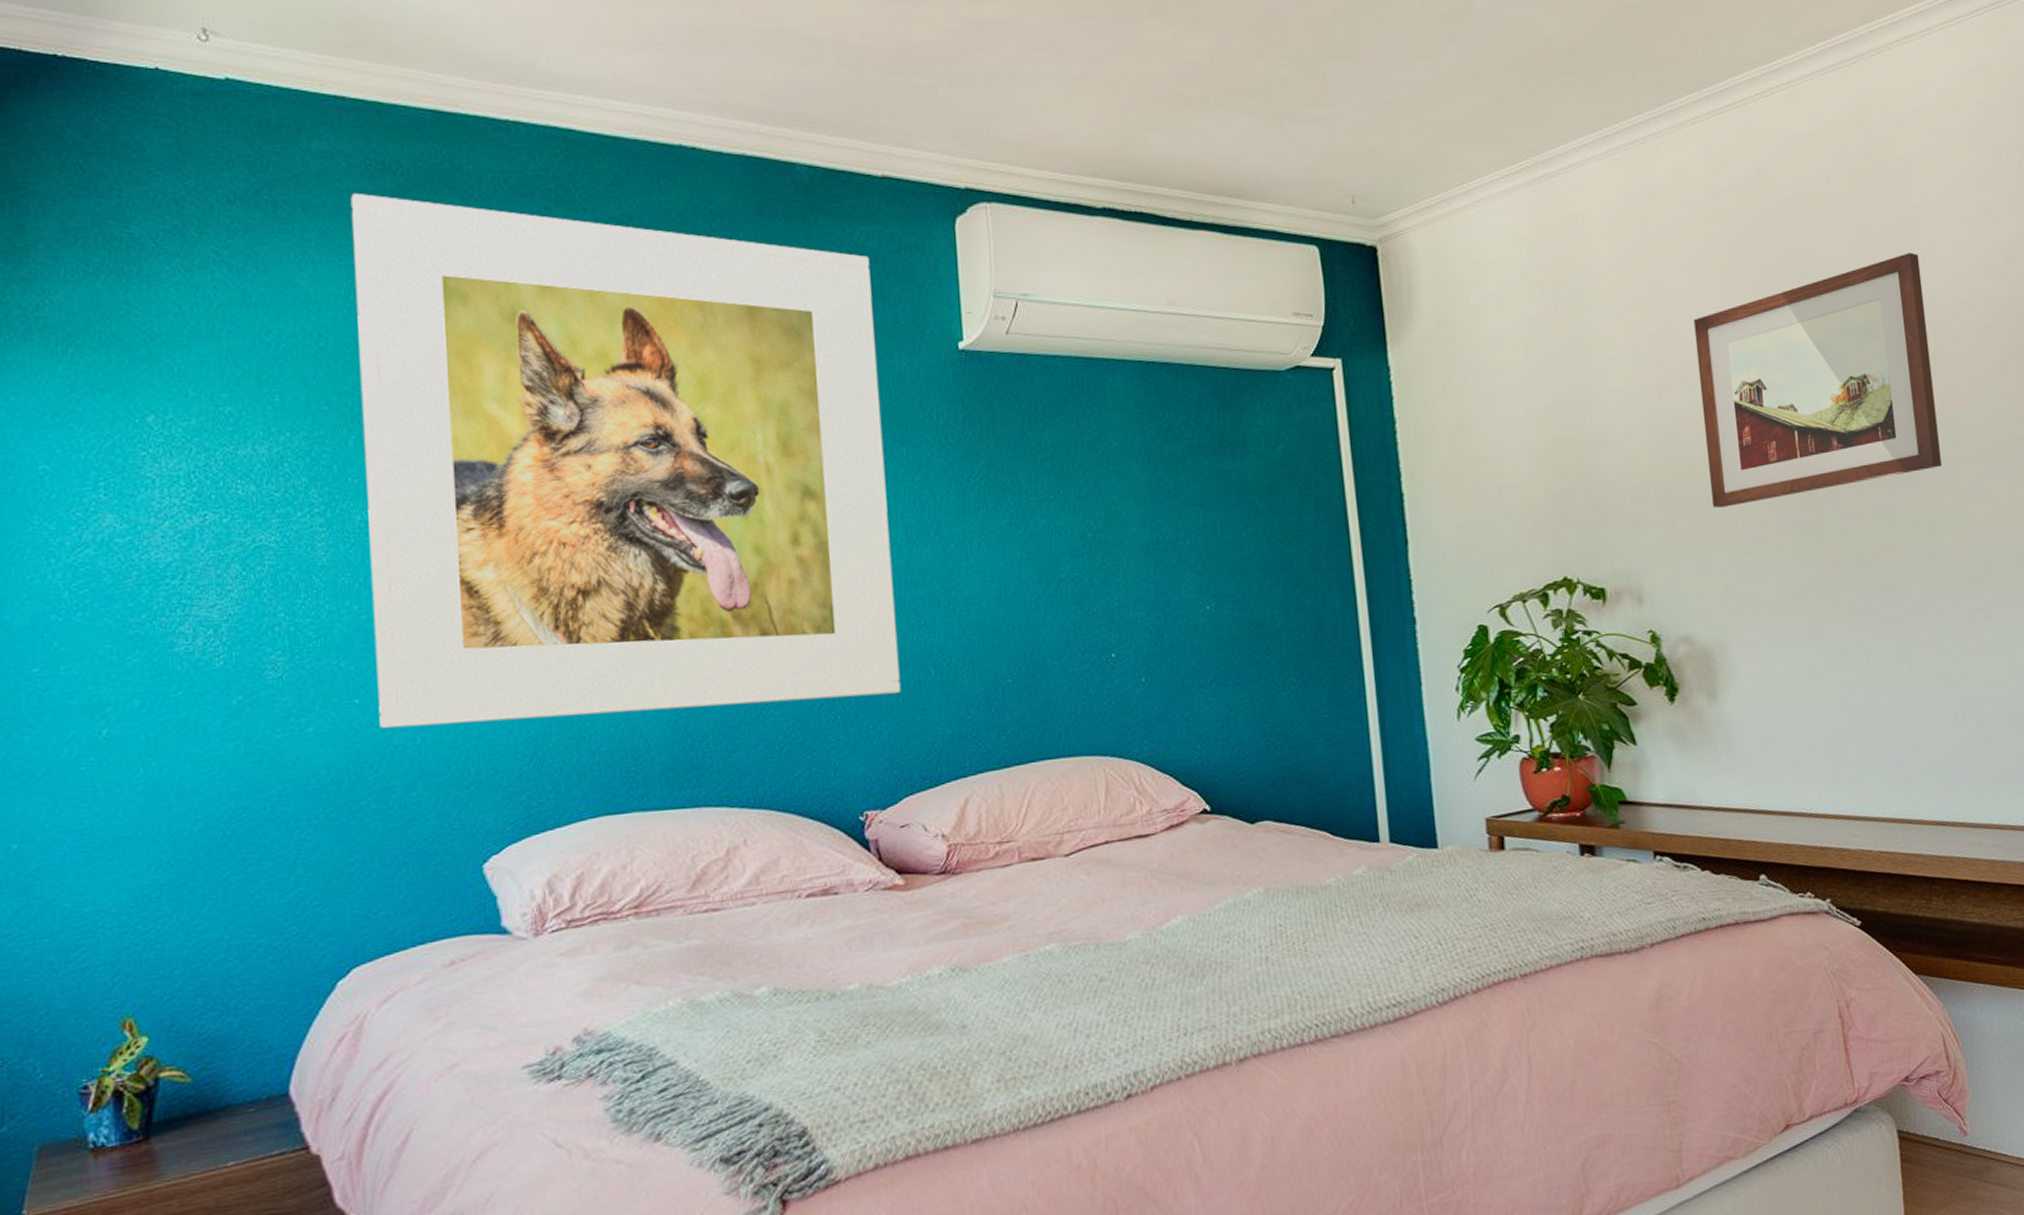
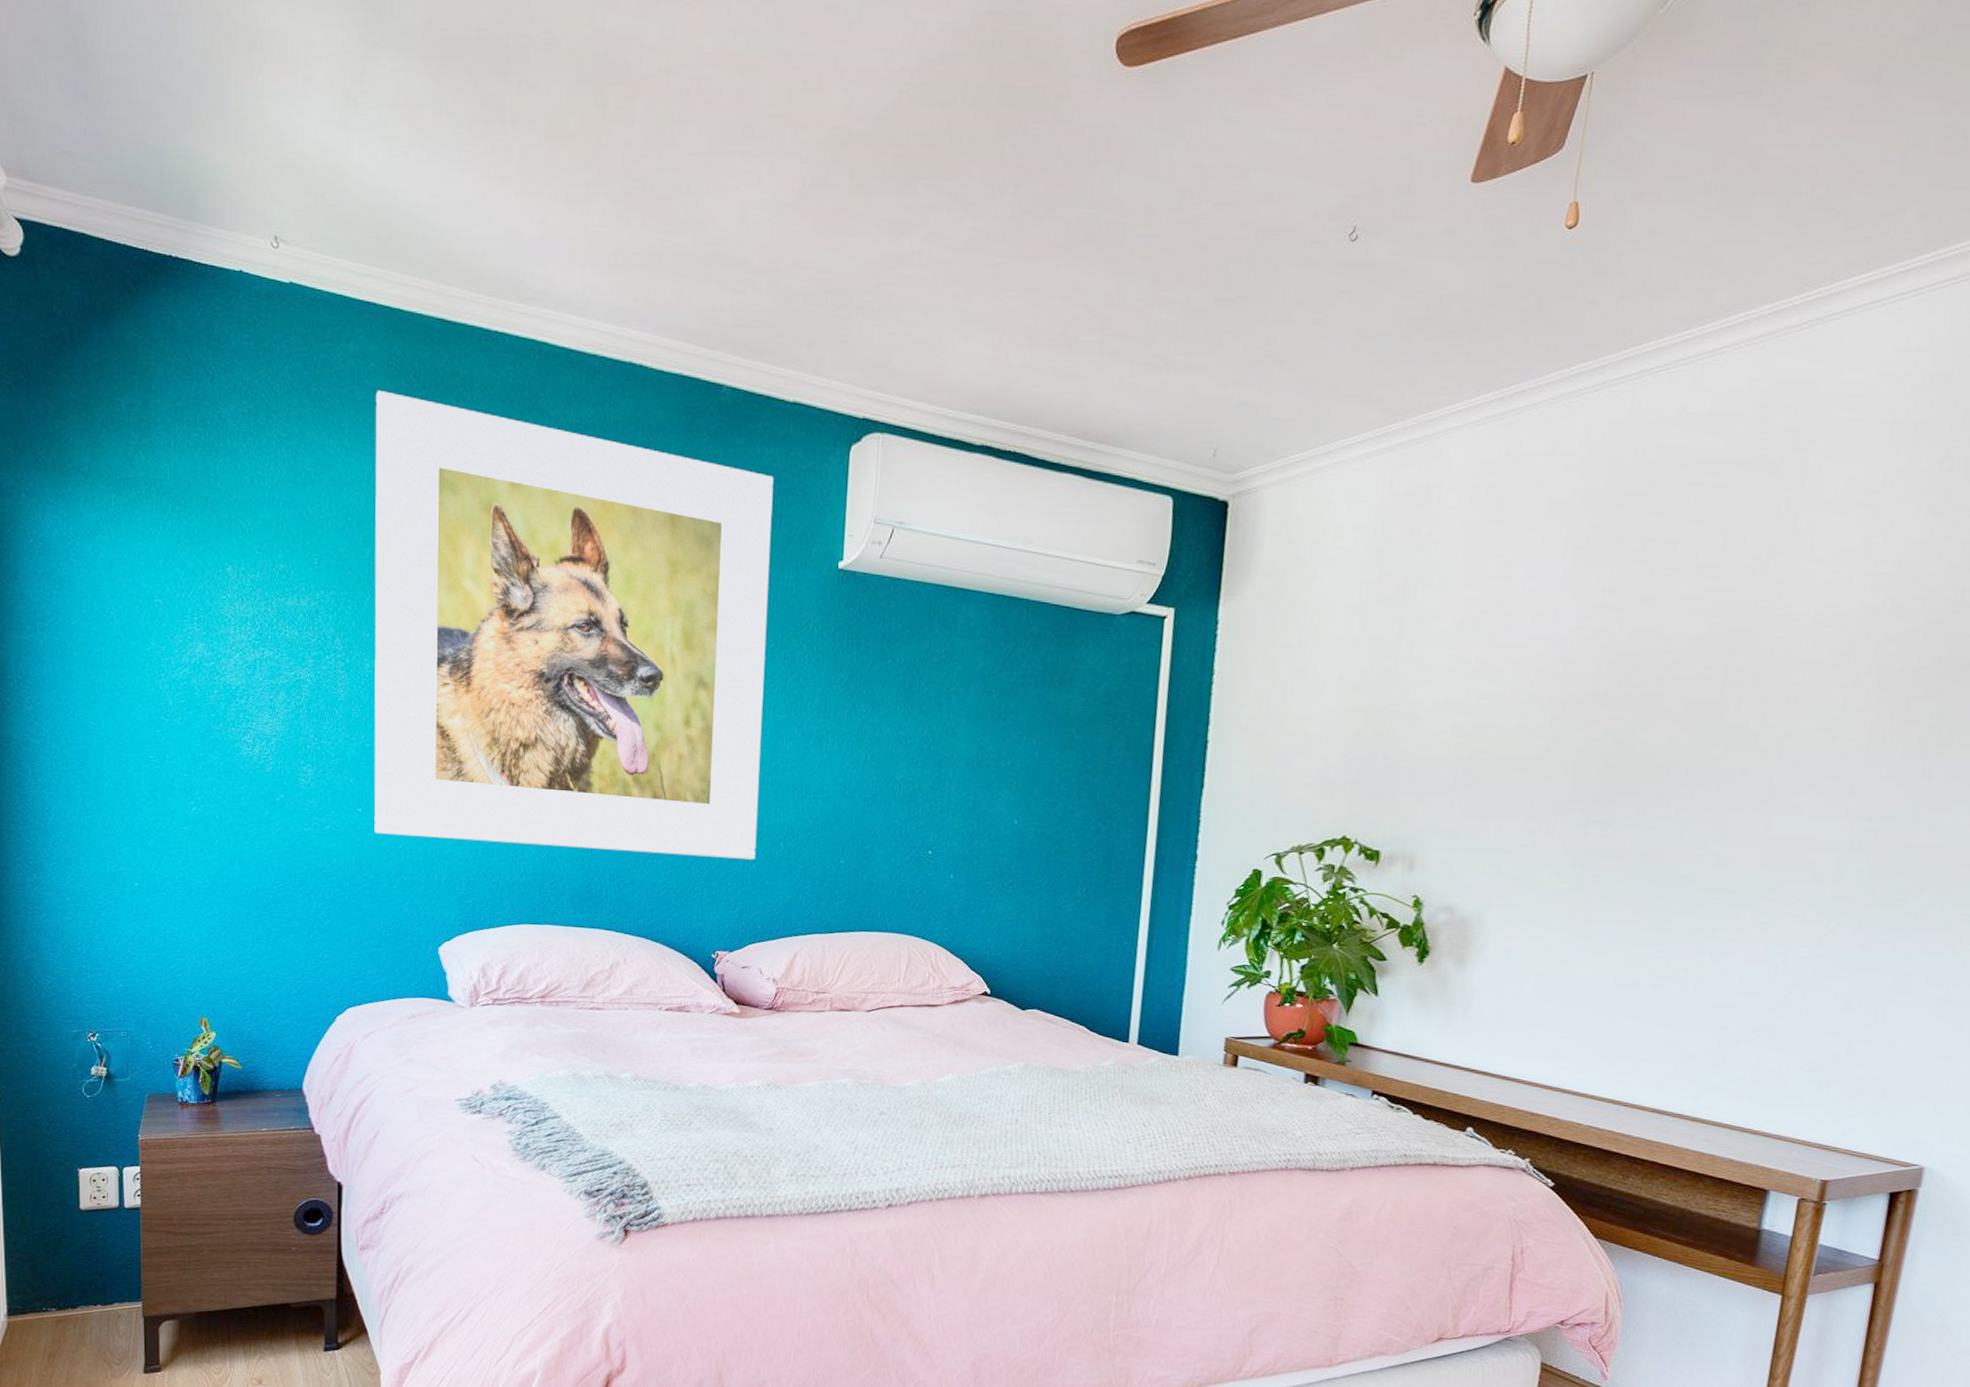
wall art: present [1693,253,1942,509] -> none [1505,550,1793,790]

